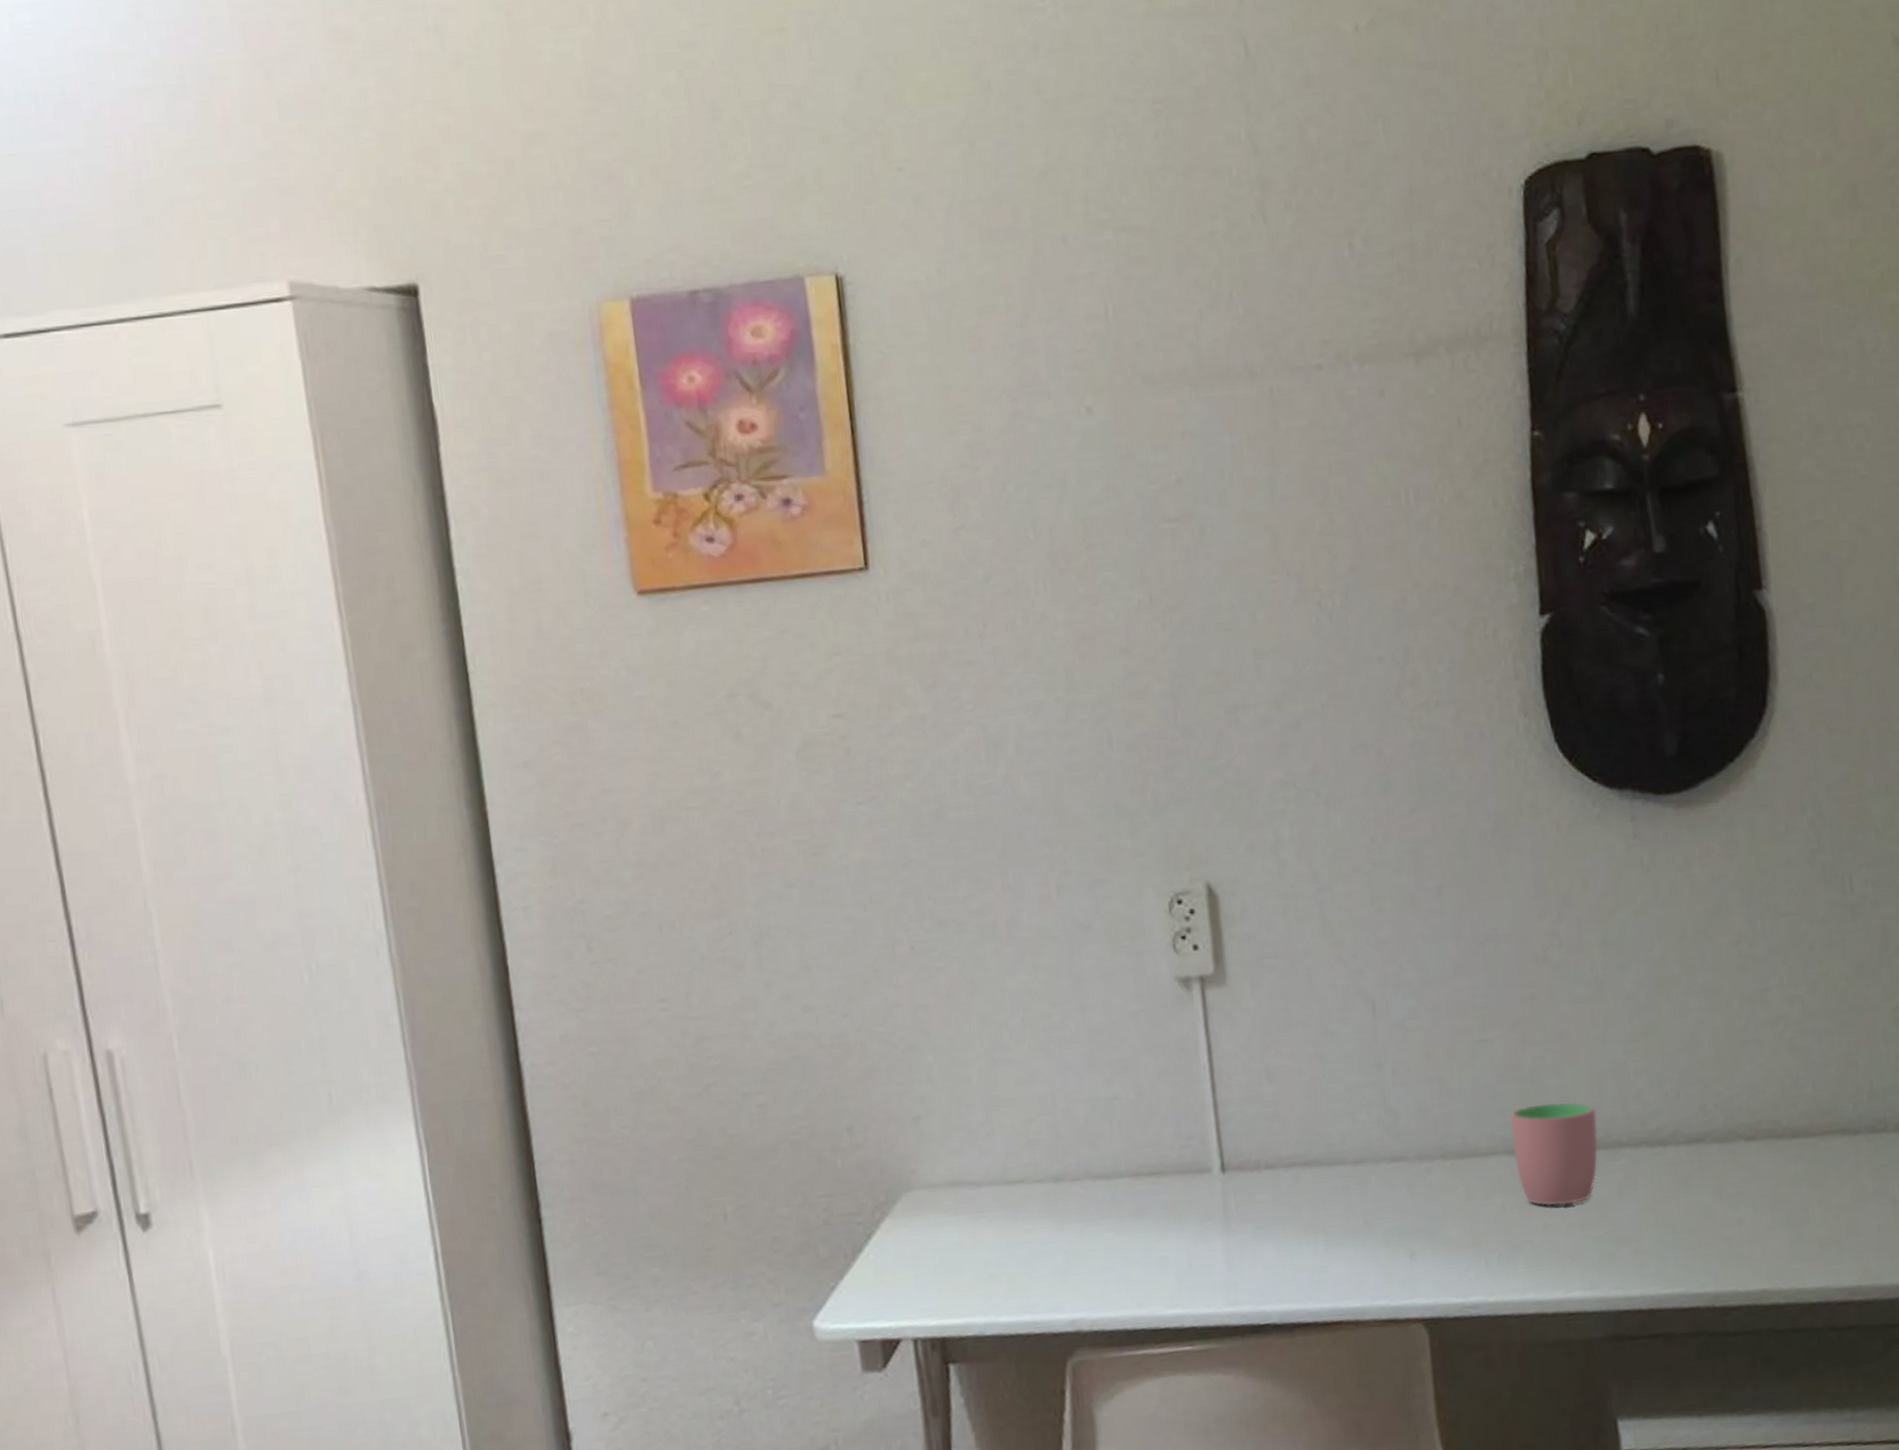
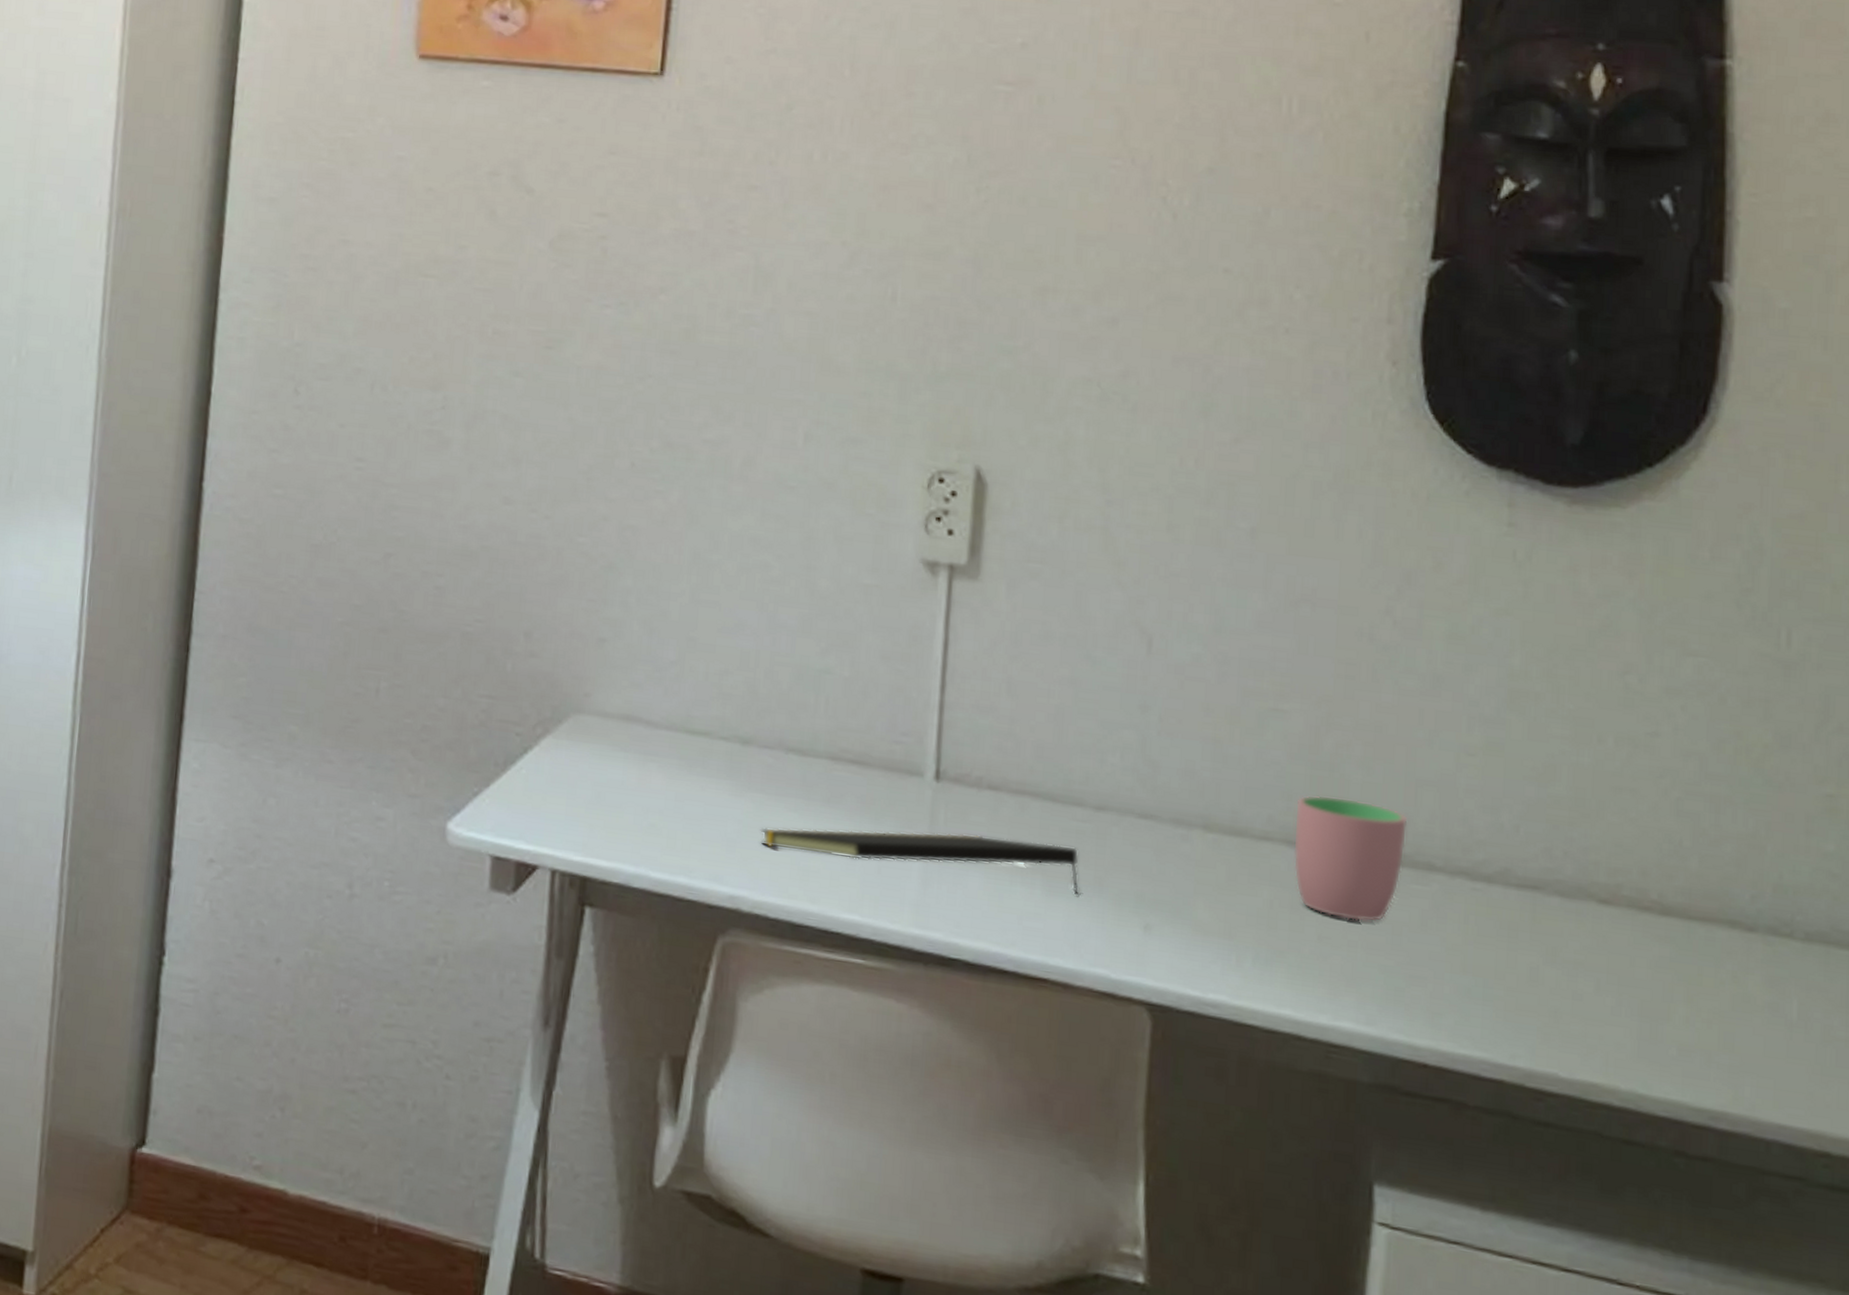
notepad: none [1084,1201,1355,1269] -> present [760,827,1080,897]

